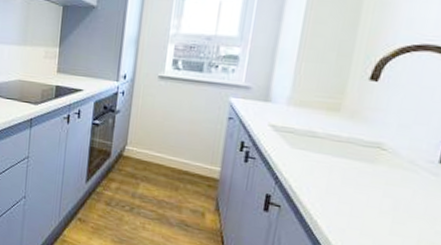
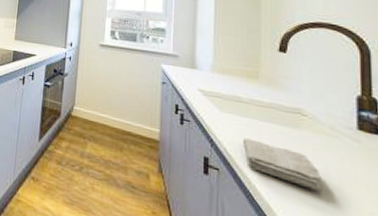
washcloth: none [310,174,390,224] -> present [242,138,323,191]

